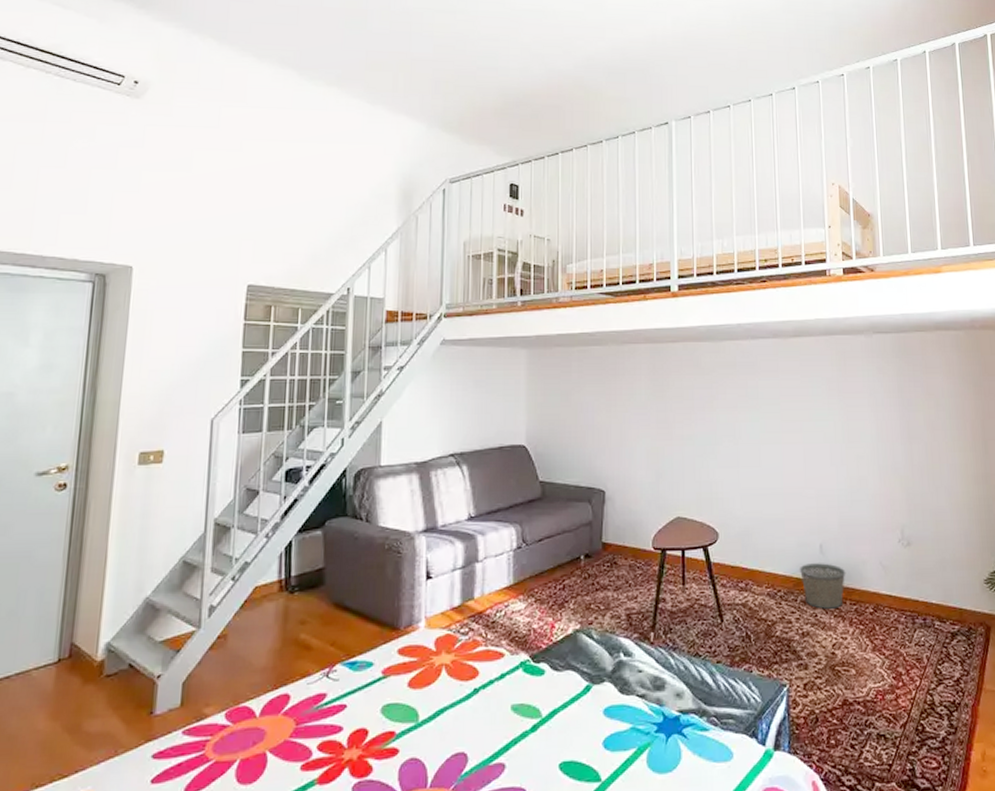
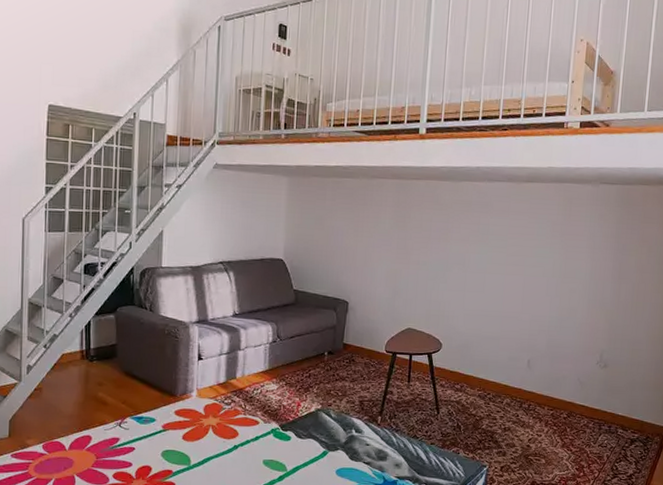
basket: present [799,563,846,609] -> none [507,374,548,412]

